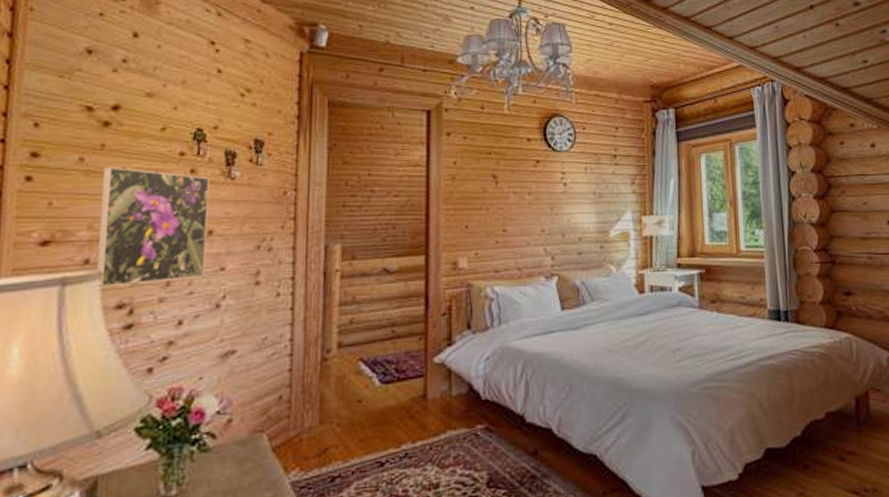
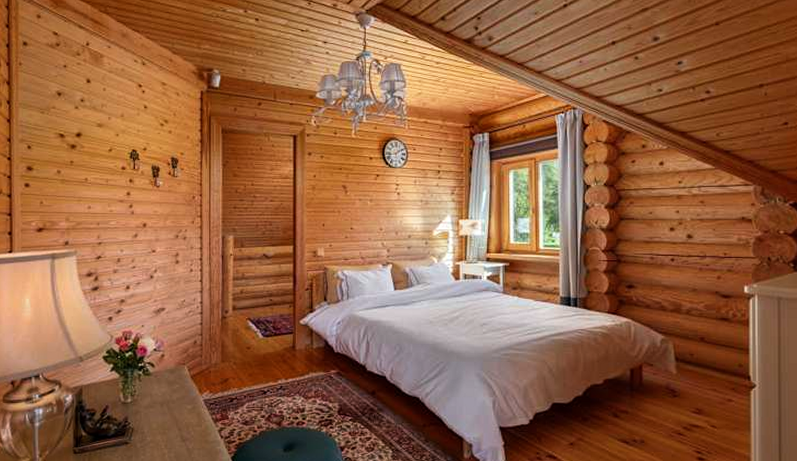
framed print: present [95,167,210,287] -> none [72,178,142,261]

